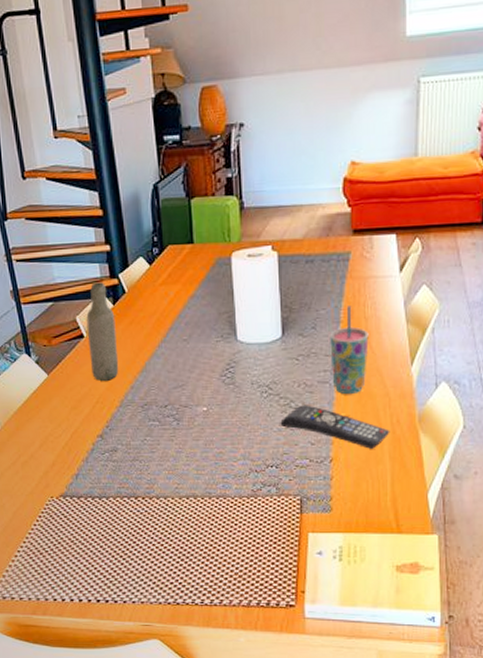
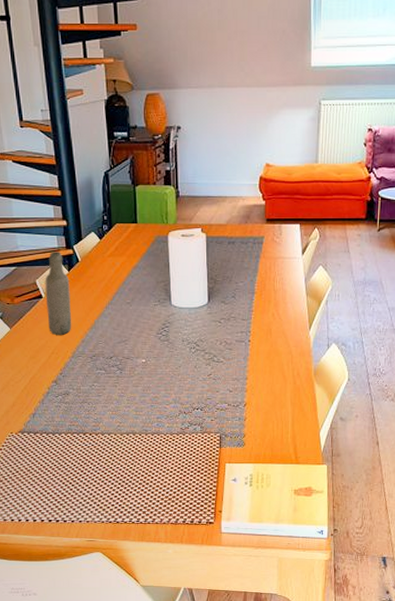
remote control: present [280,405,390,449] -> none [205,359,292,396]
cup: present [330,306,369,395] -> none [246,280,277,352]

